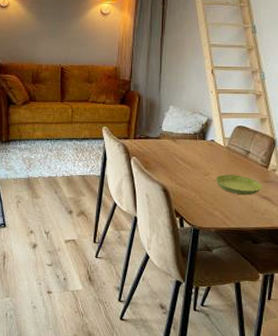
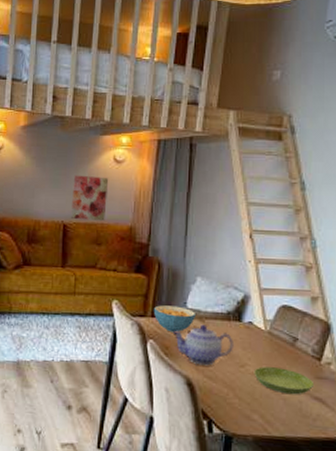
wall art: none [66,26,97,63] -> present [70,175,109,221]
cereal bowl: none [136,129,170,151] -> present [154,305,197,333]
teapot: none [152,143,200,176] -> present [173,324,235,366]

